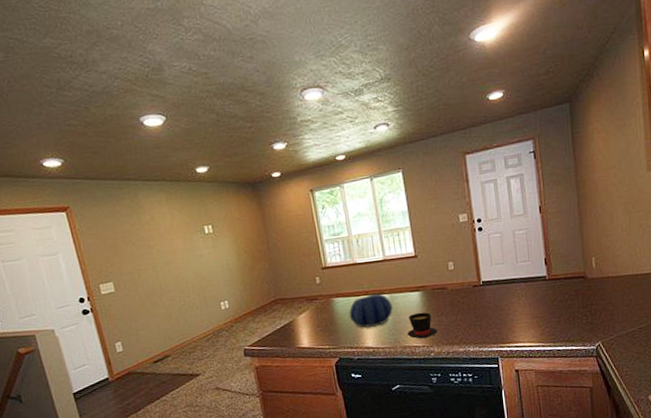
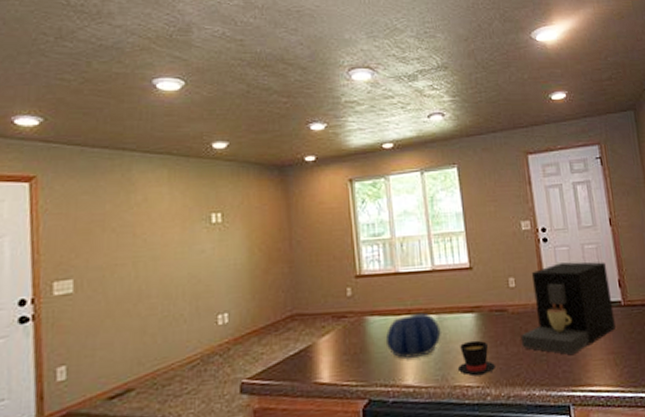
coffee maker: none [458,244,540,321] -> present [521,262,616,356]

